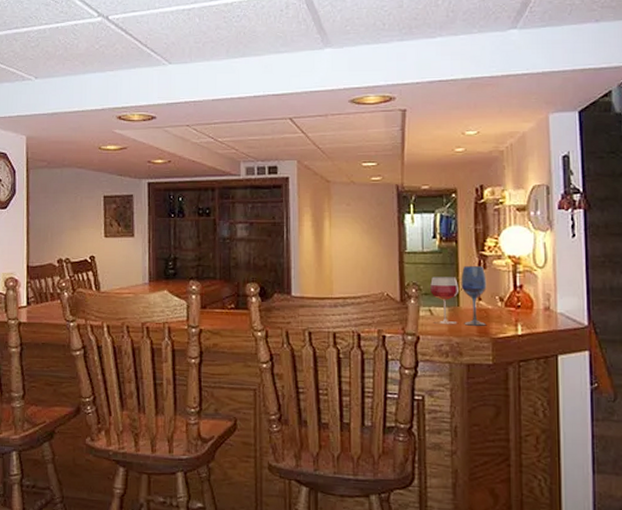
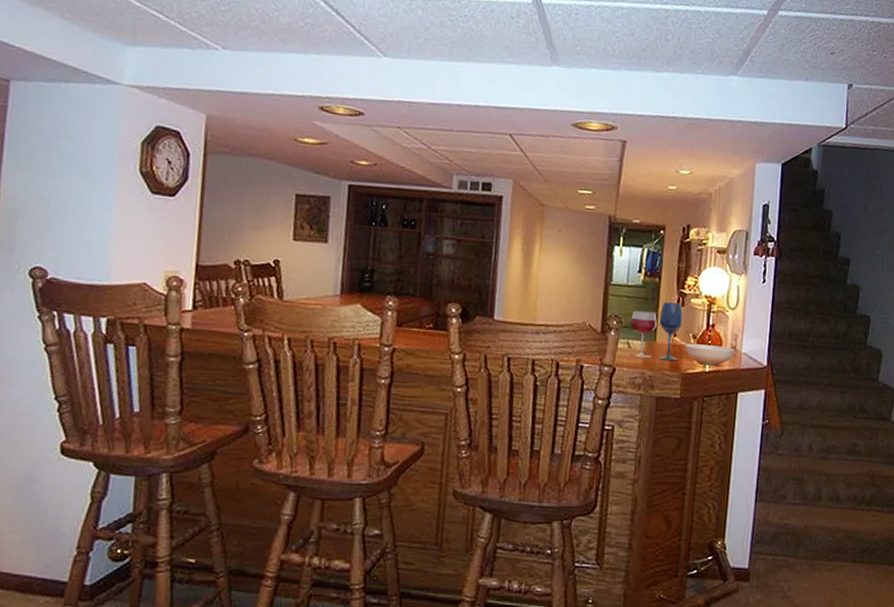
bowl: none [491,306,550,329] -> present [684,343,736,366]

